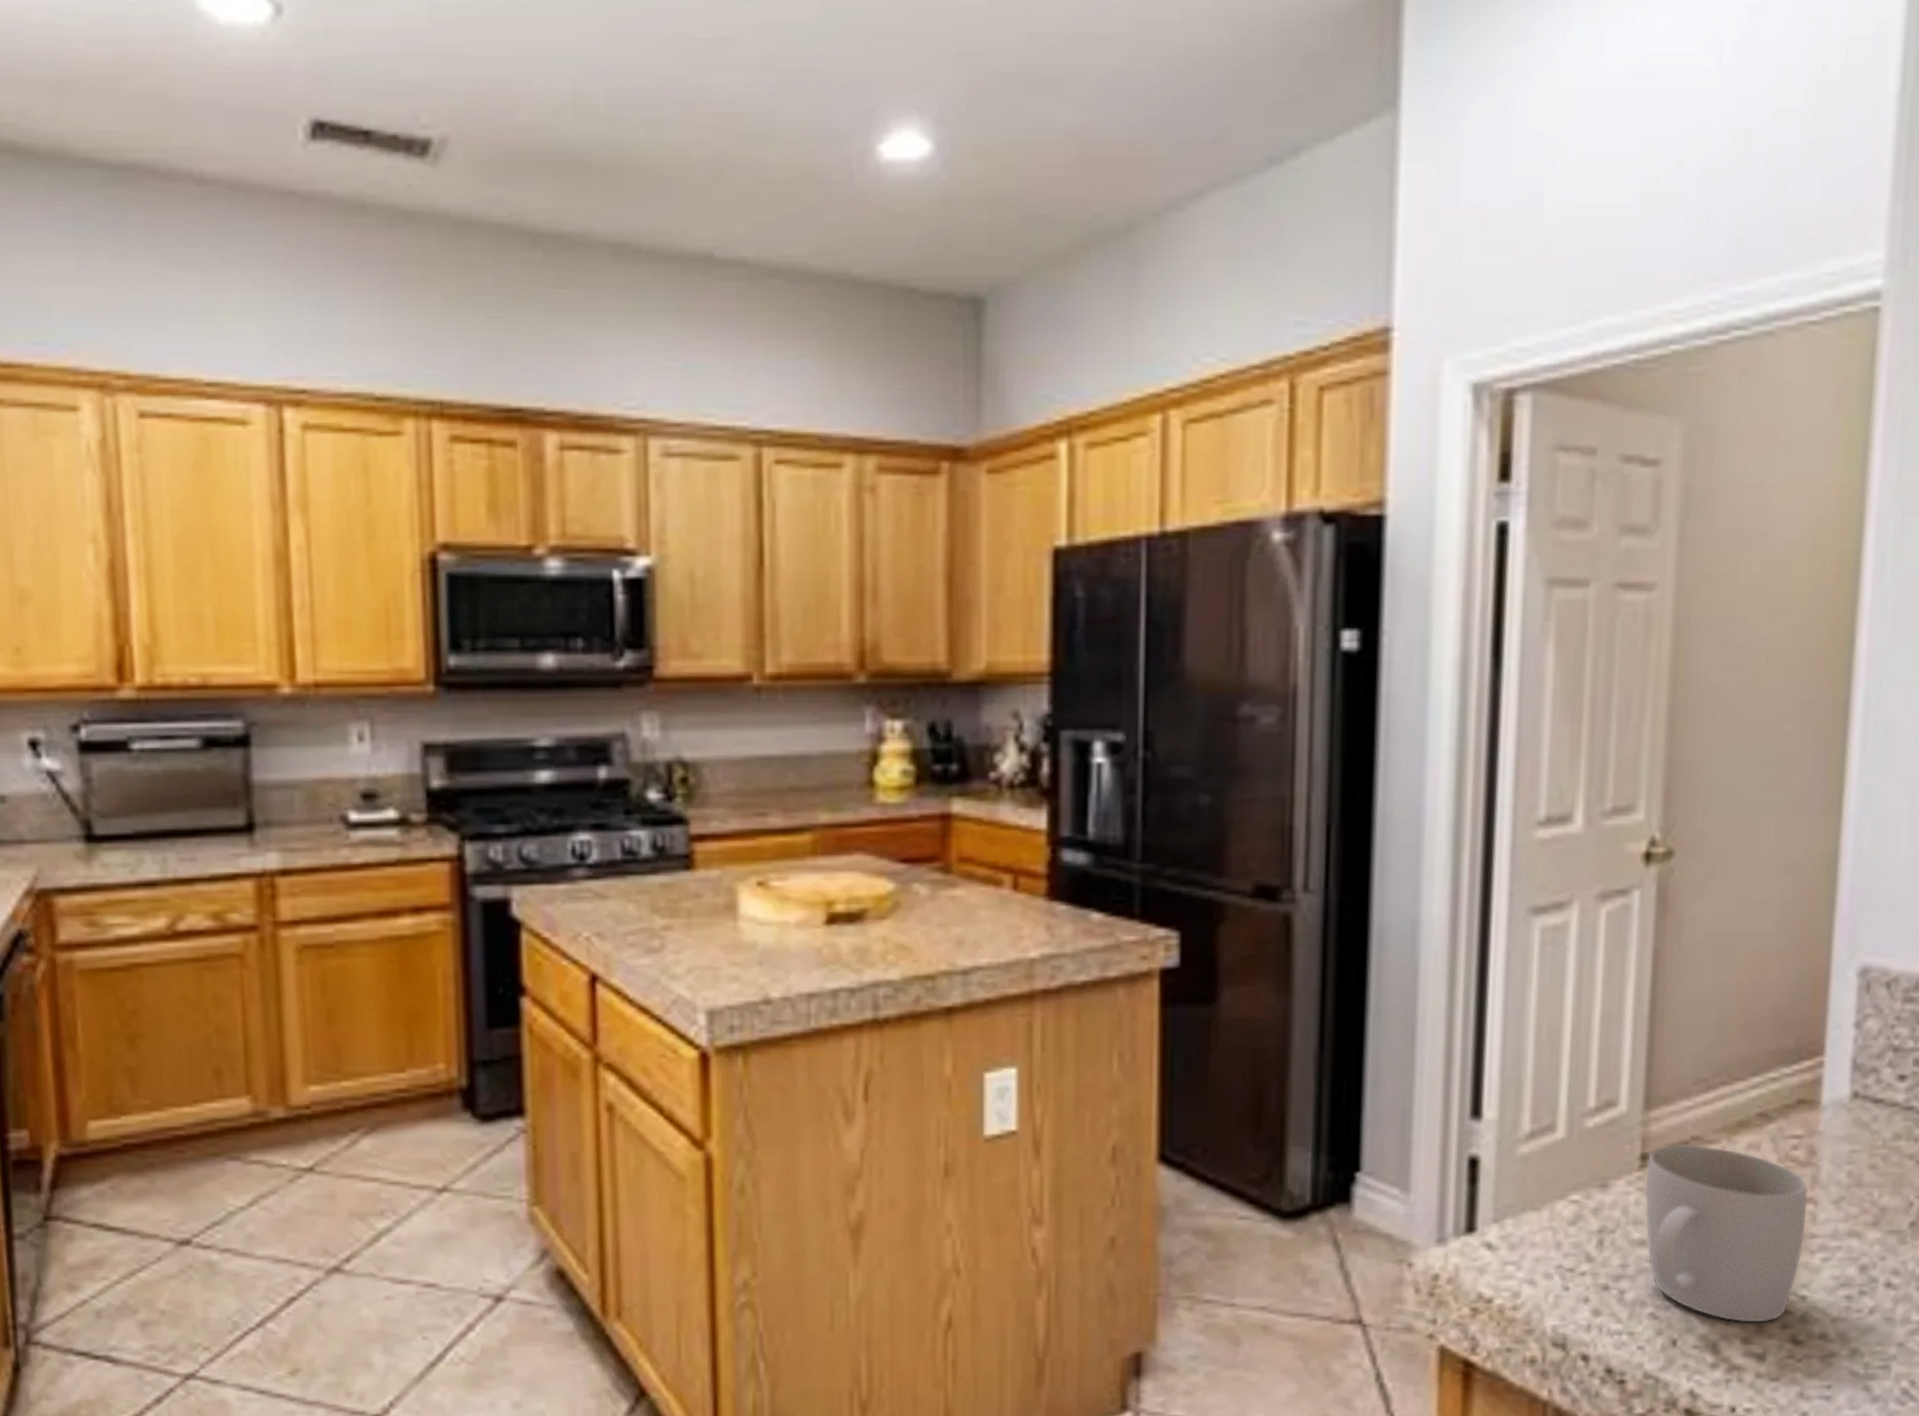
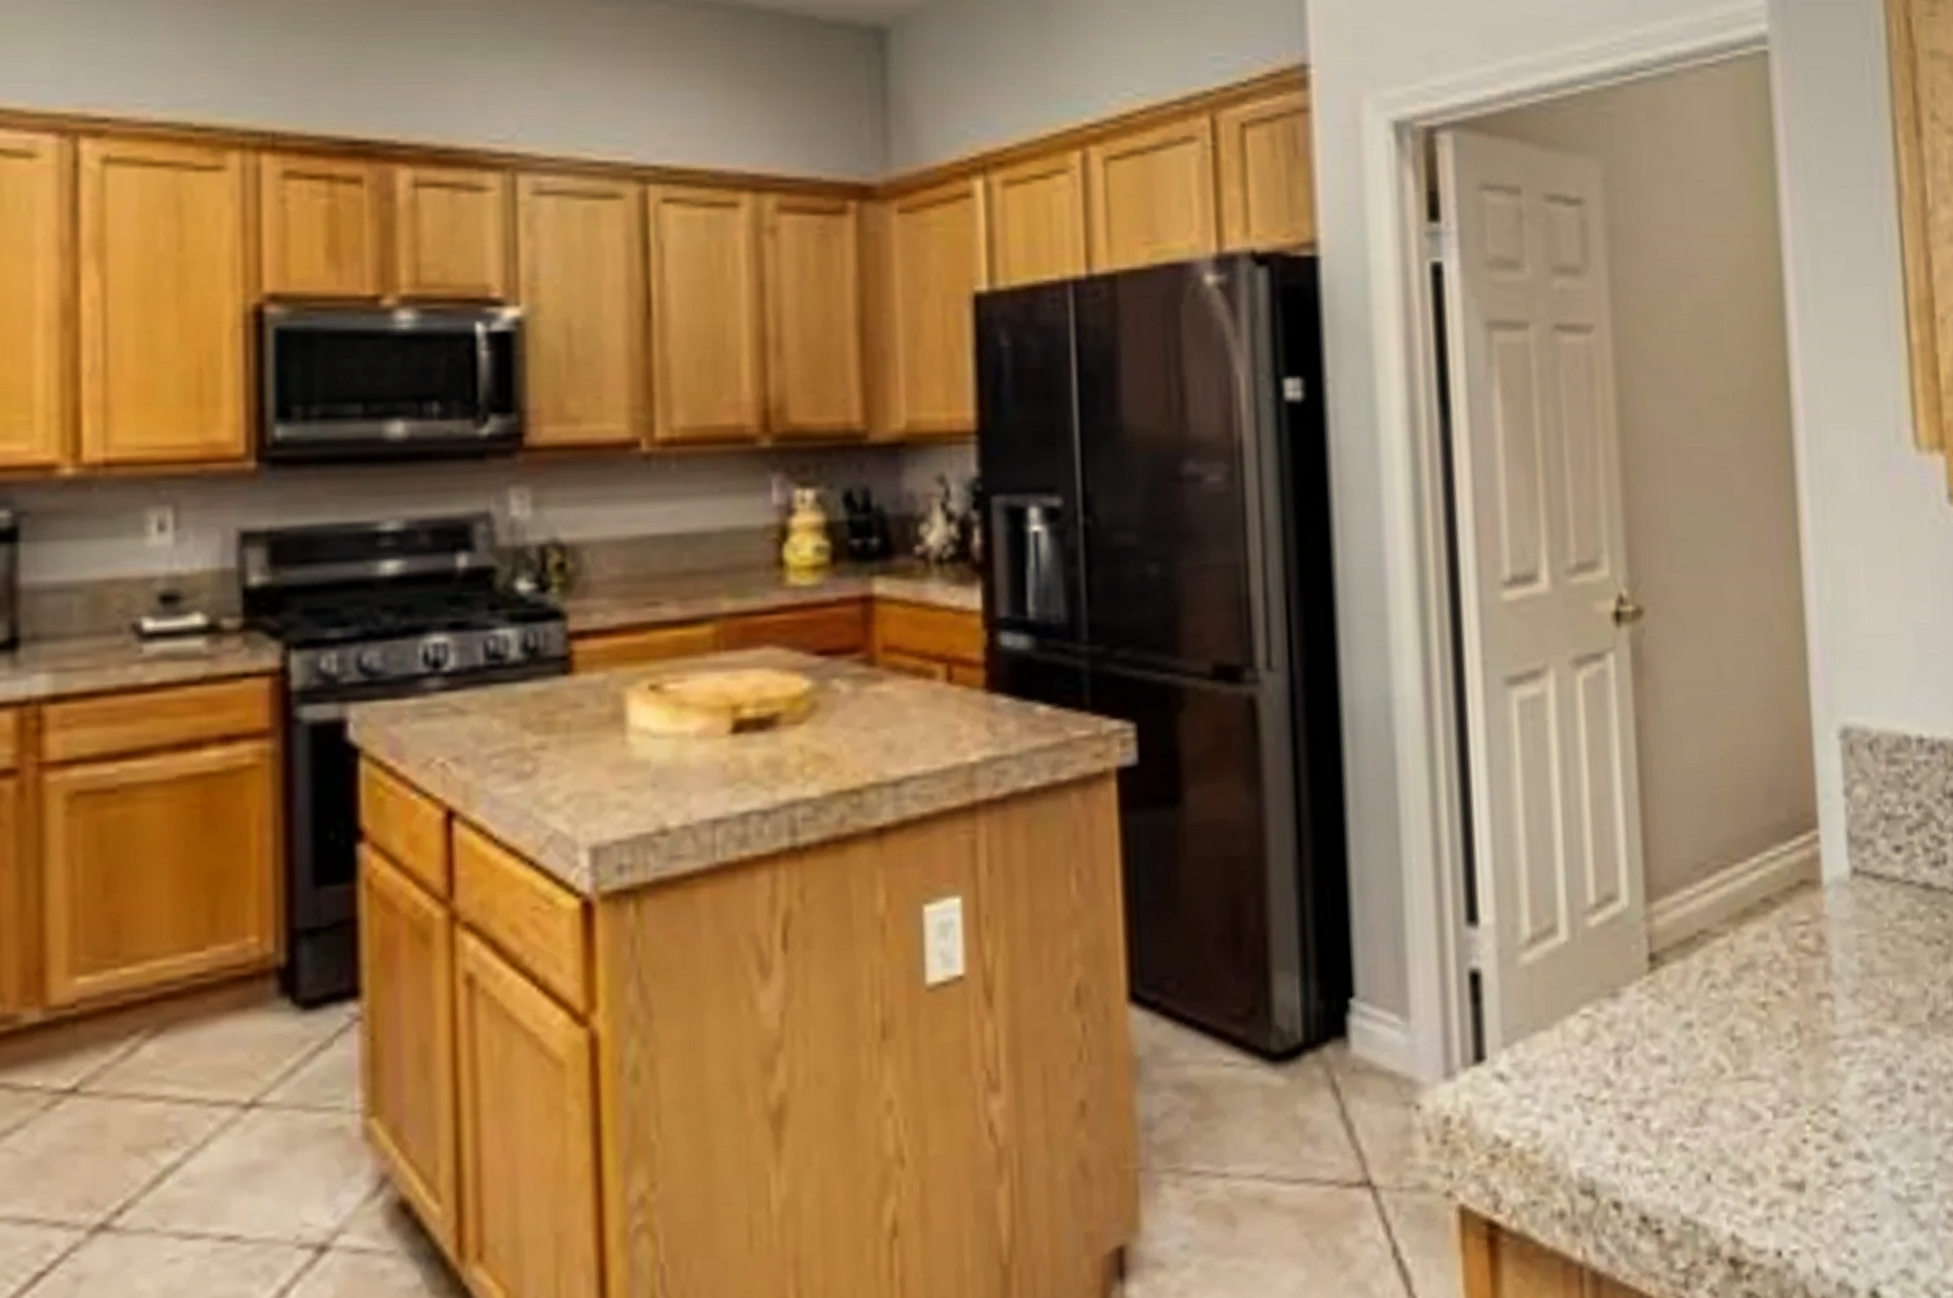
mug: present [1645,1145,1809,1323] -> none [1655,939,1827,1147]

